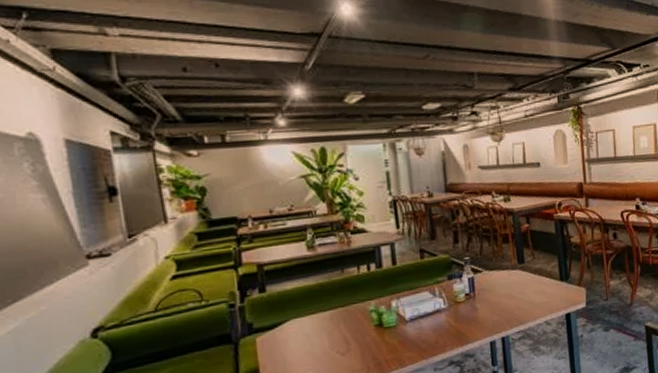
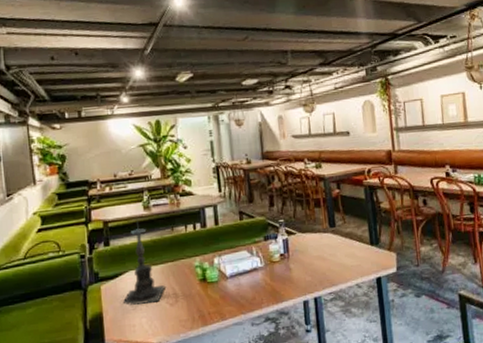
candle holder: none [283,261,335,358] -> present [122,220,165,306]

